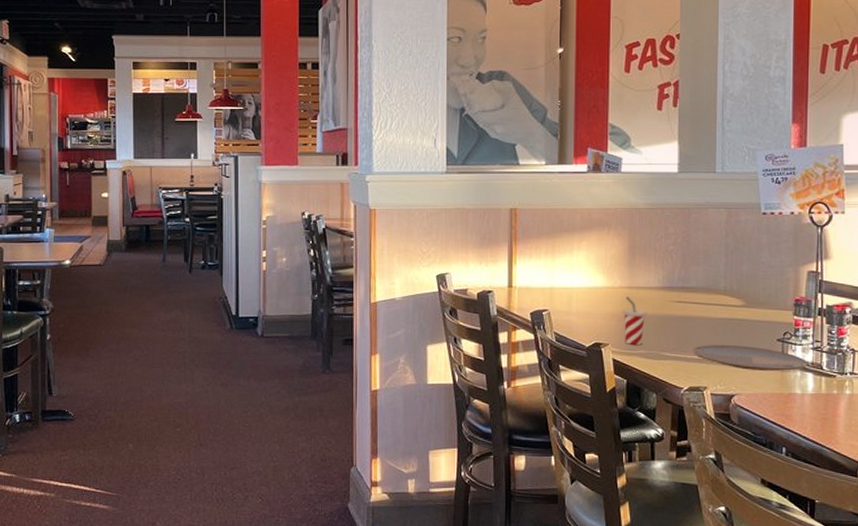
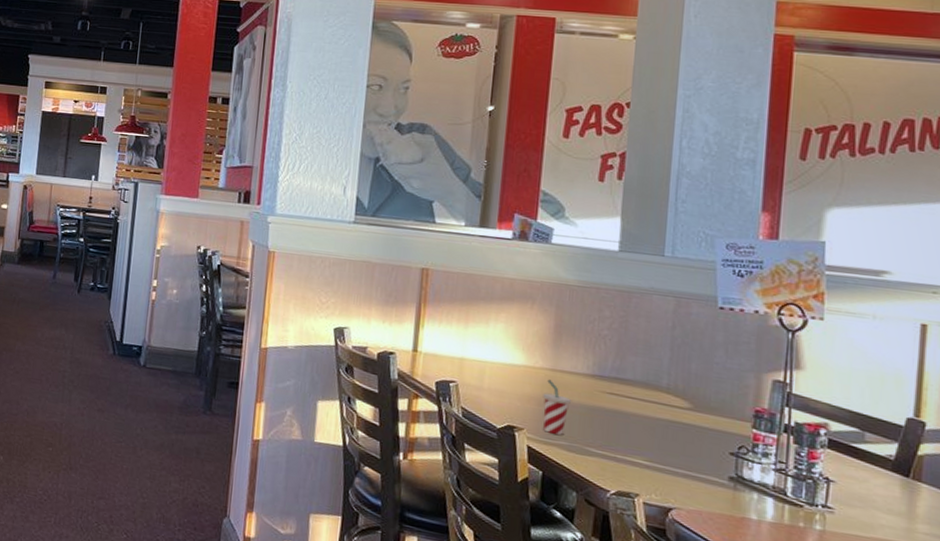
plate: present [693,345,807,371] -> none [624,446,767,492]

